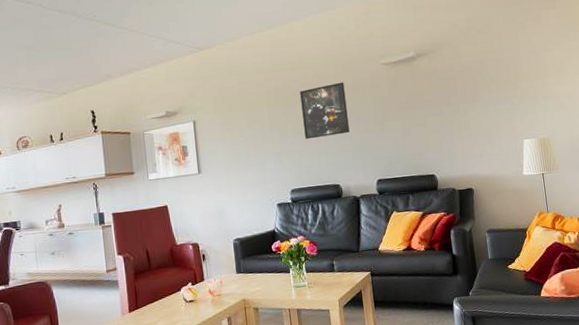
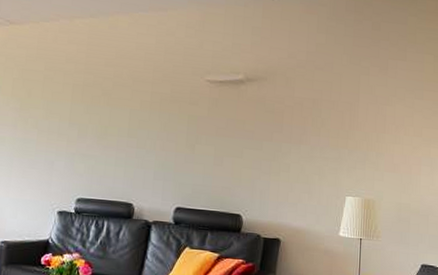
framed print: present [300,82,350,140] -> none [105,90,161,149]

